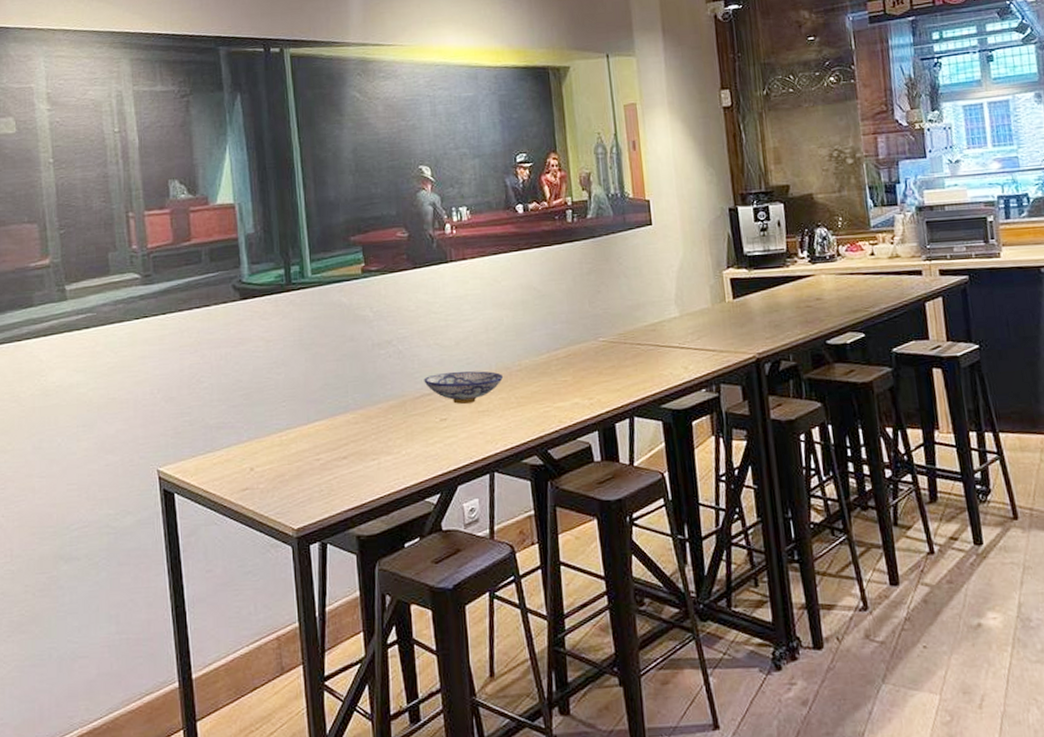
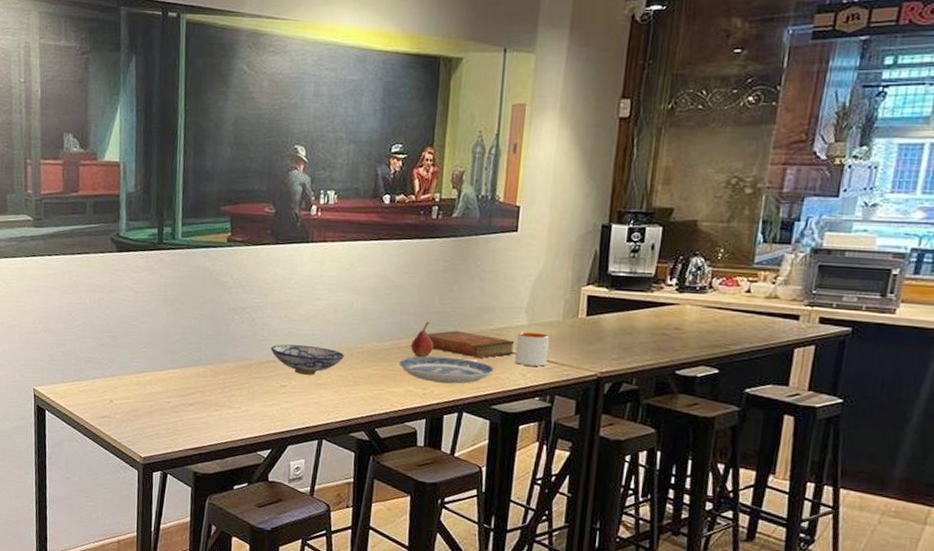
plate: none [560,360,657,390] -> present [399,356,494,384]
fruit: none [569,327,593,367] -> present [411,321,434,358]
bible: none [583,332,672,358] -> present [427,331,515,359]
mug: none [671,322,706,358] -> present [514,332,550,367]

